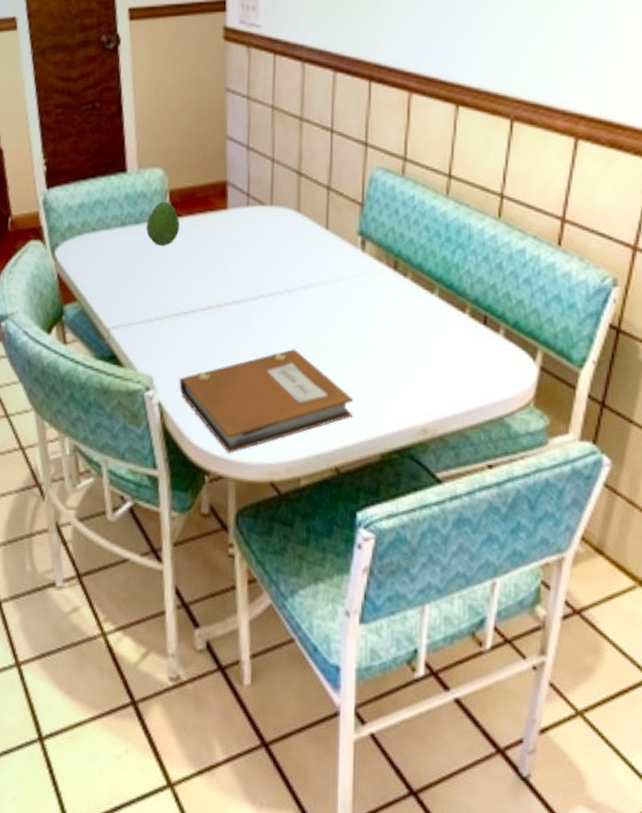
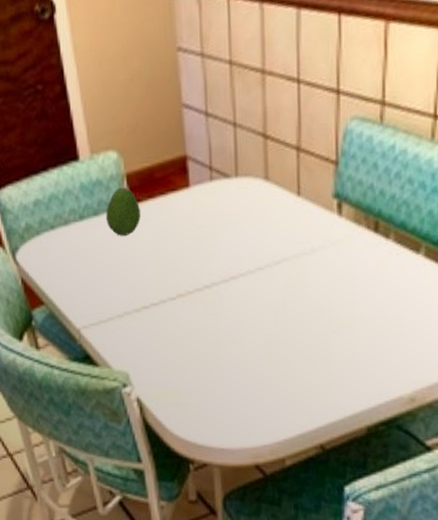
notebook: present [179,349,353,453] -> none [155,329,335,441]

